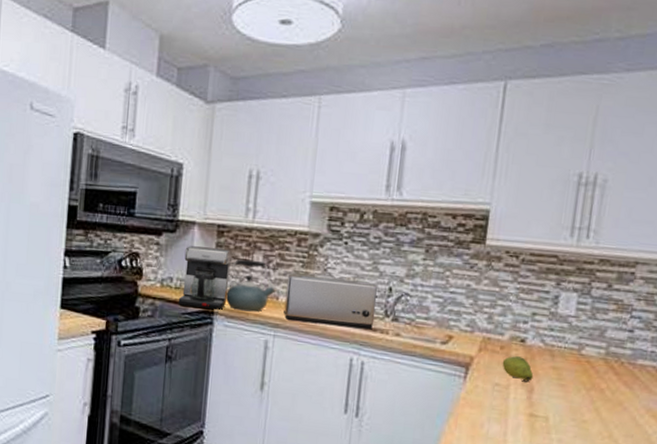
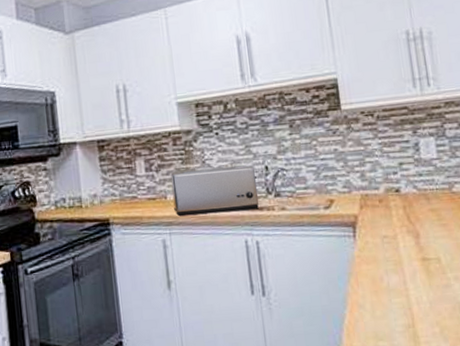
coffee maker: present [178,246,232,310] -> none [71,161,120,223]
kettle: present [226,259,277,312] -> none [117,166,164,216]
fruit: present [502,356,534,382] -> none [384,206,416,229]

